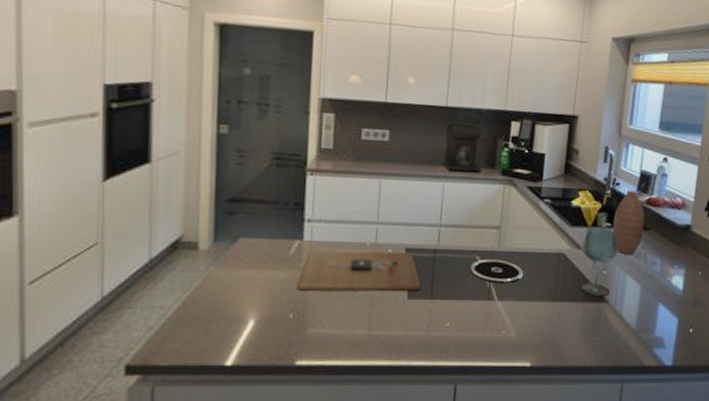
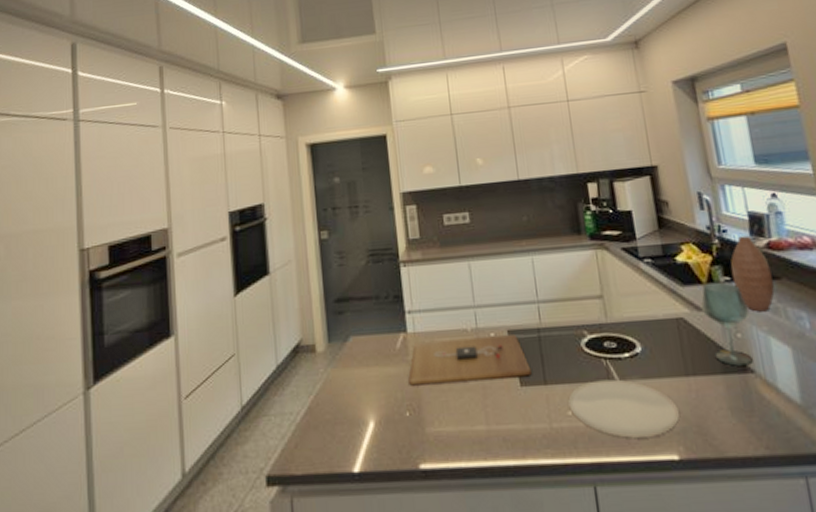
coffee maker: present [443,124,482,173] -> none [523,194,568,244]
plate: none [448,299,540,348] -> present [568,379,680,438]

